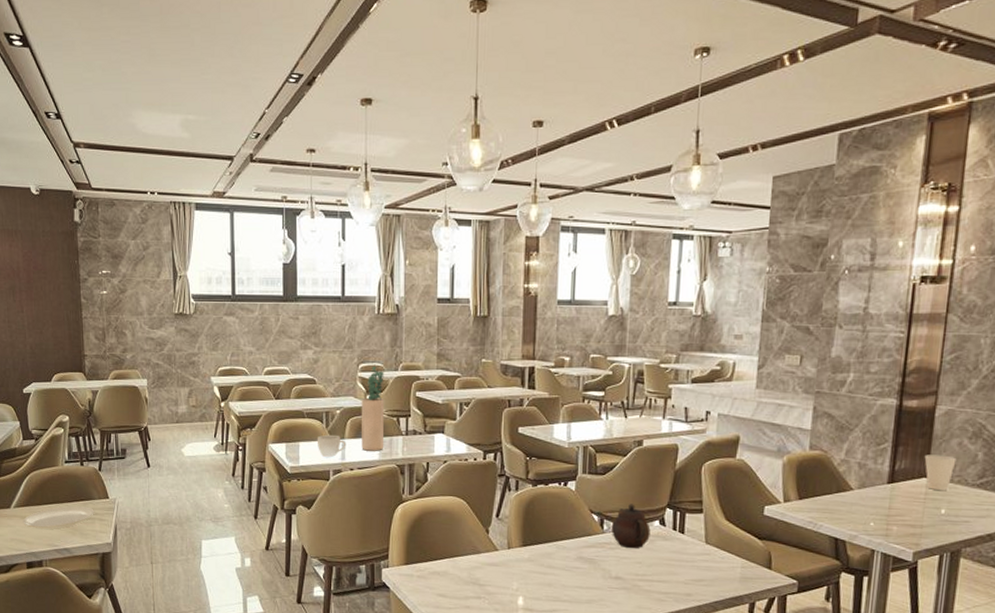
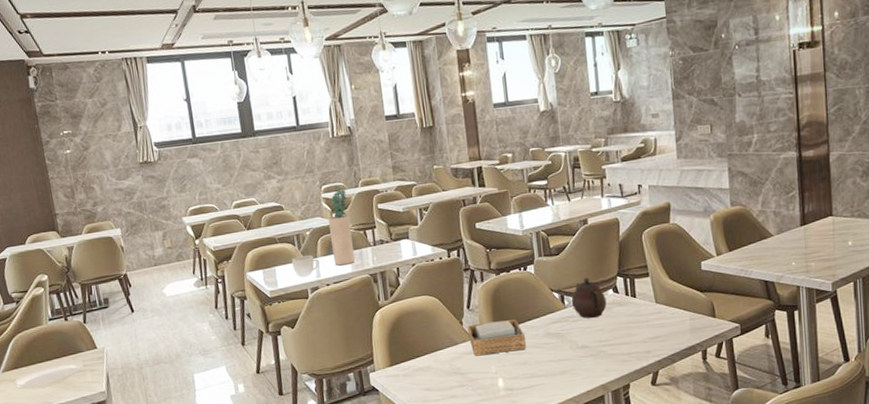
napkin holder: none [493,534,555,571] -> present [468,319,527,356]
cup: present [924,454,957,491] -> none [827,194,854,226]

